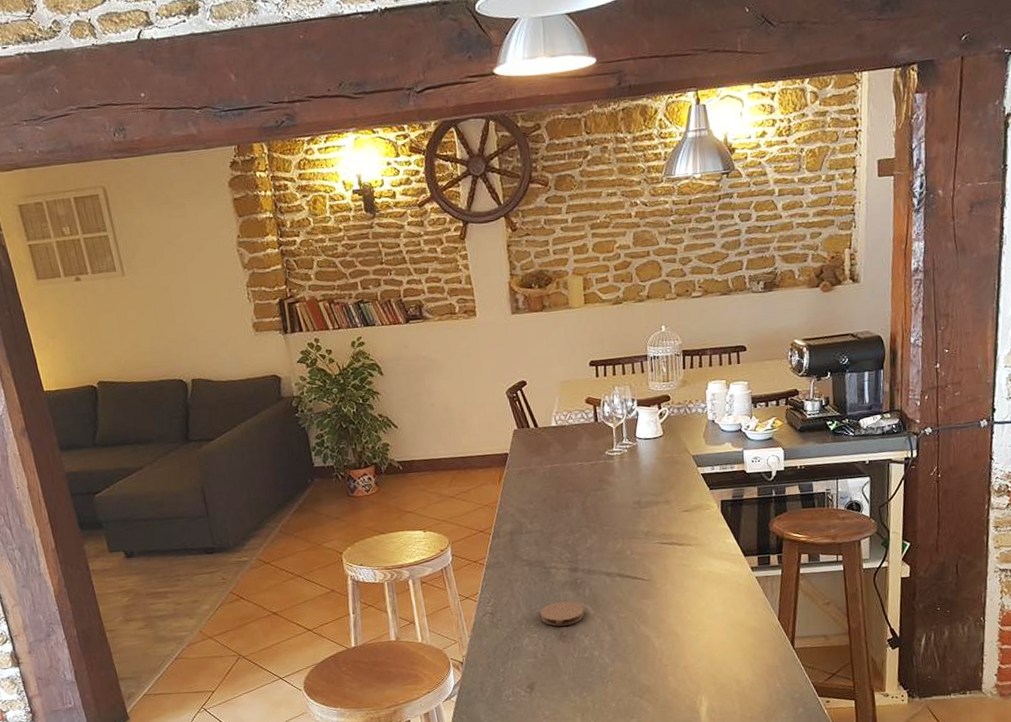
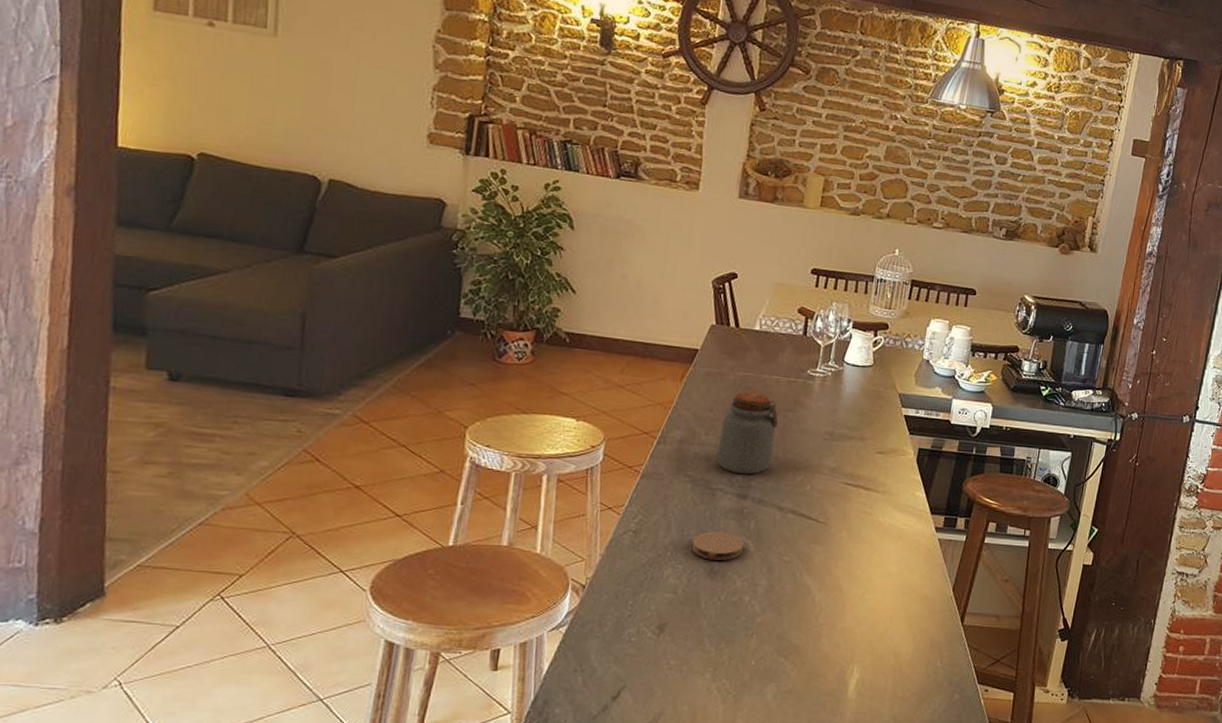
jar: none [542,479,592,552] -> present [716,391,778,475]

